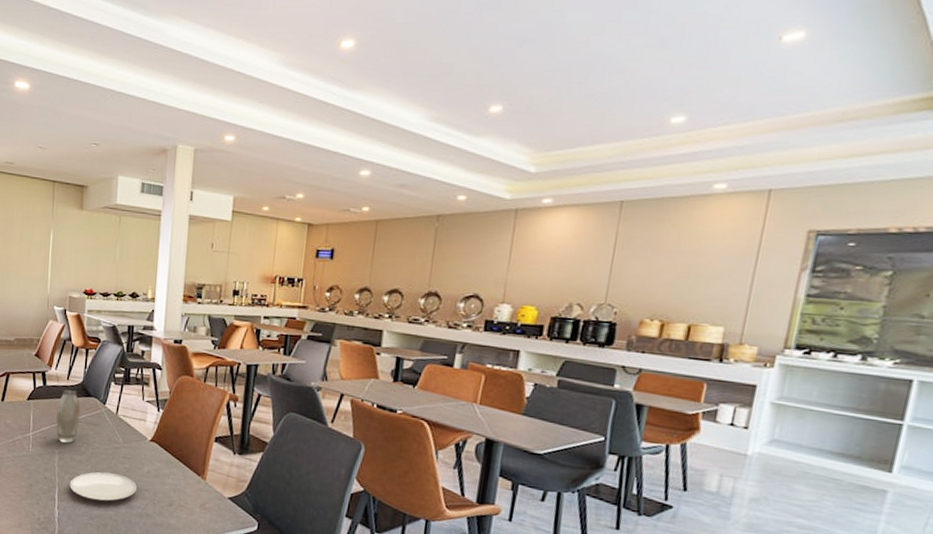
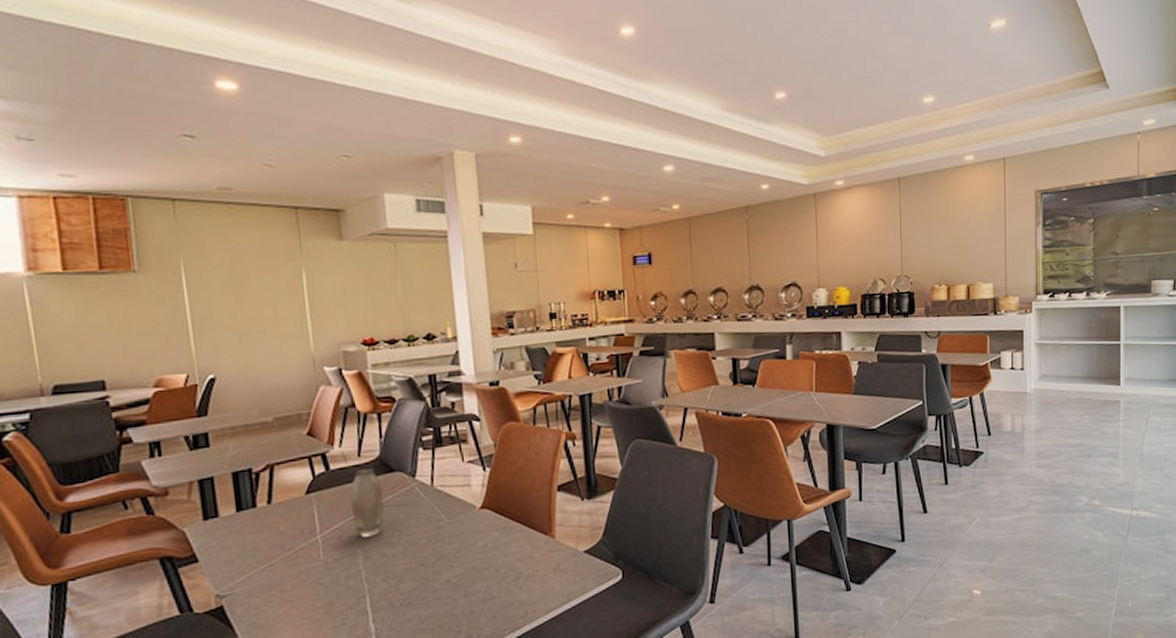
plate: present [69,472,138,502] -> none [384,558,474,600]

